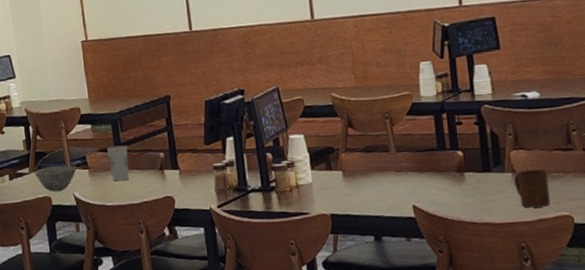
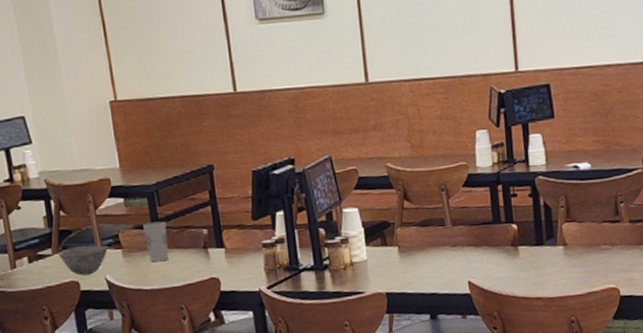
cup: present [514,169,551,208] -> none [565,241,599,281]

